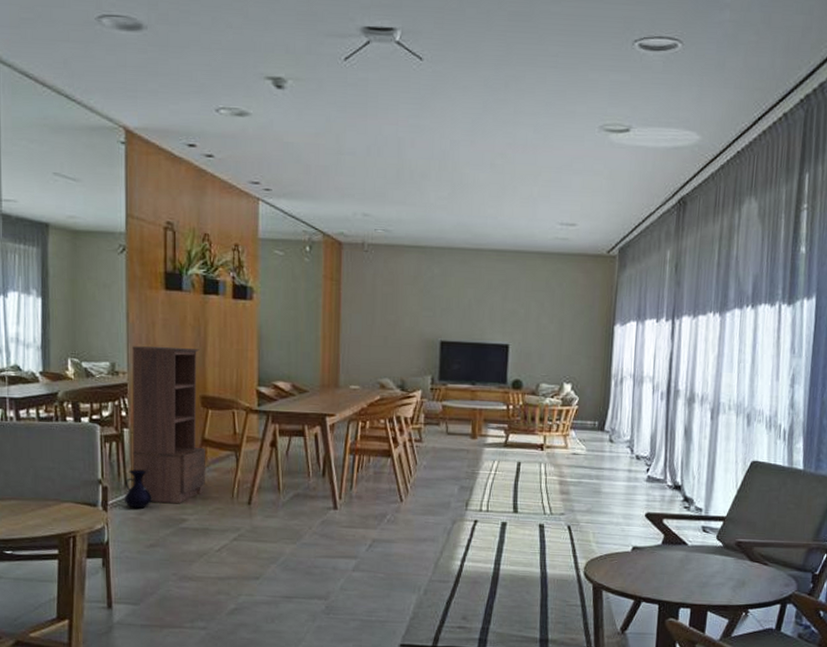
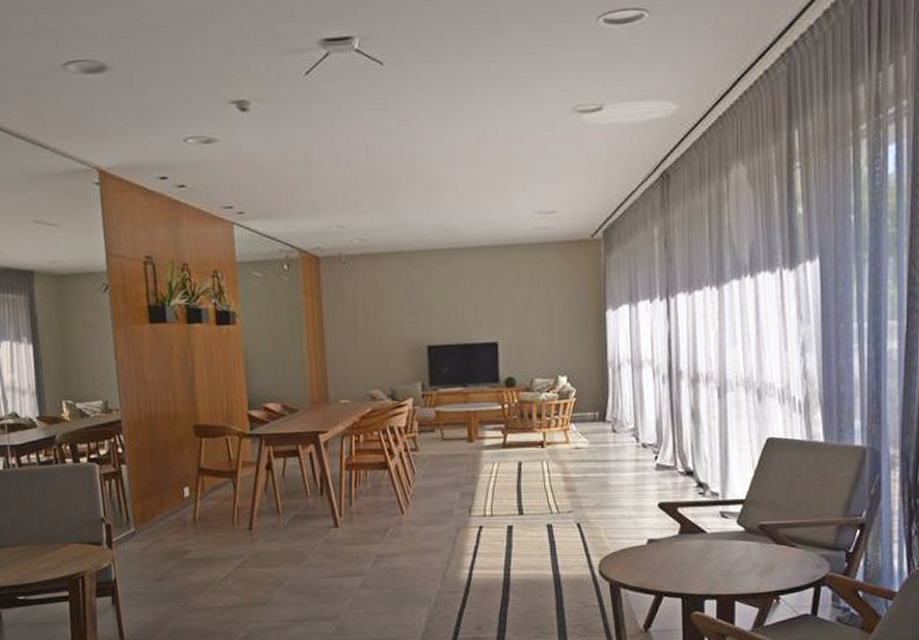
vase: present [124,469,152,509] -> none [127,504,155,544]
shelving unit: present [132,346,205,503] -> none [123,379,205,536]

